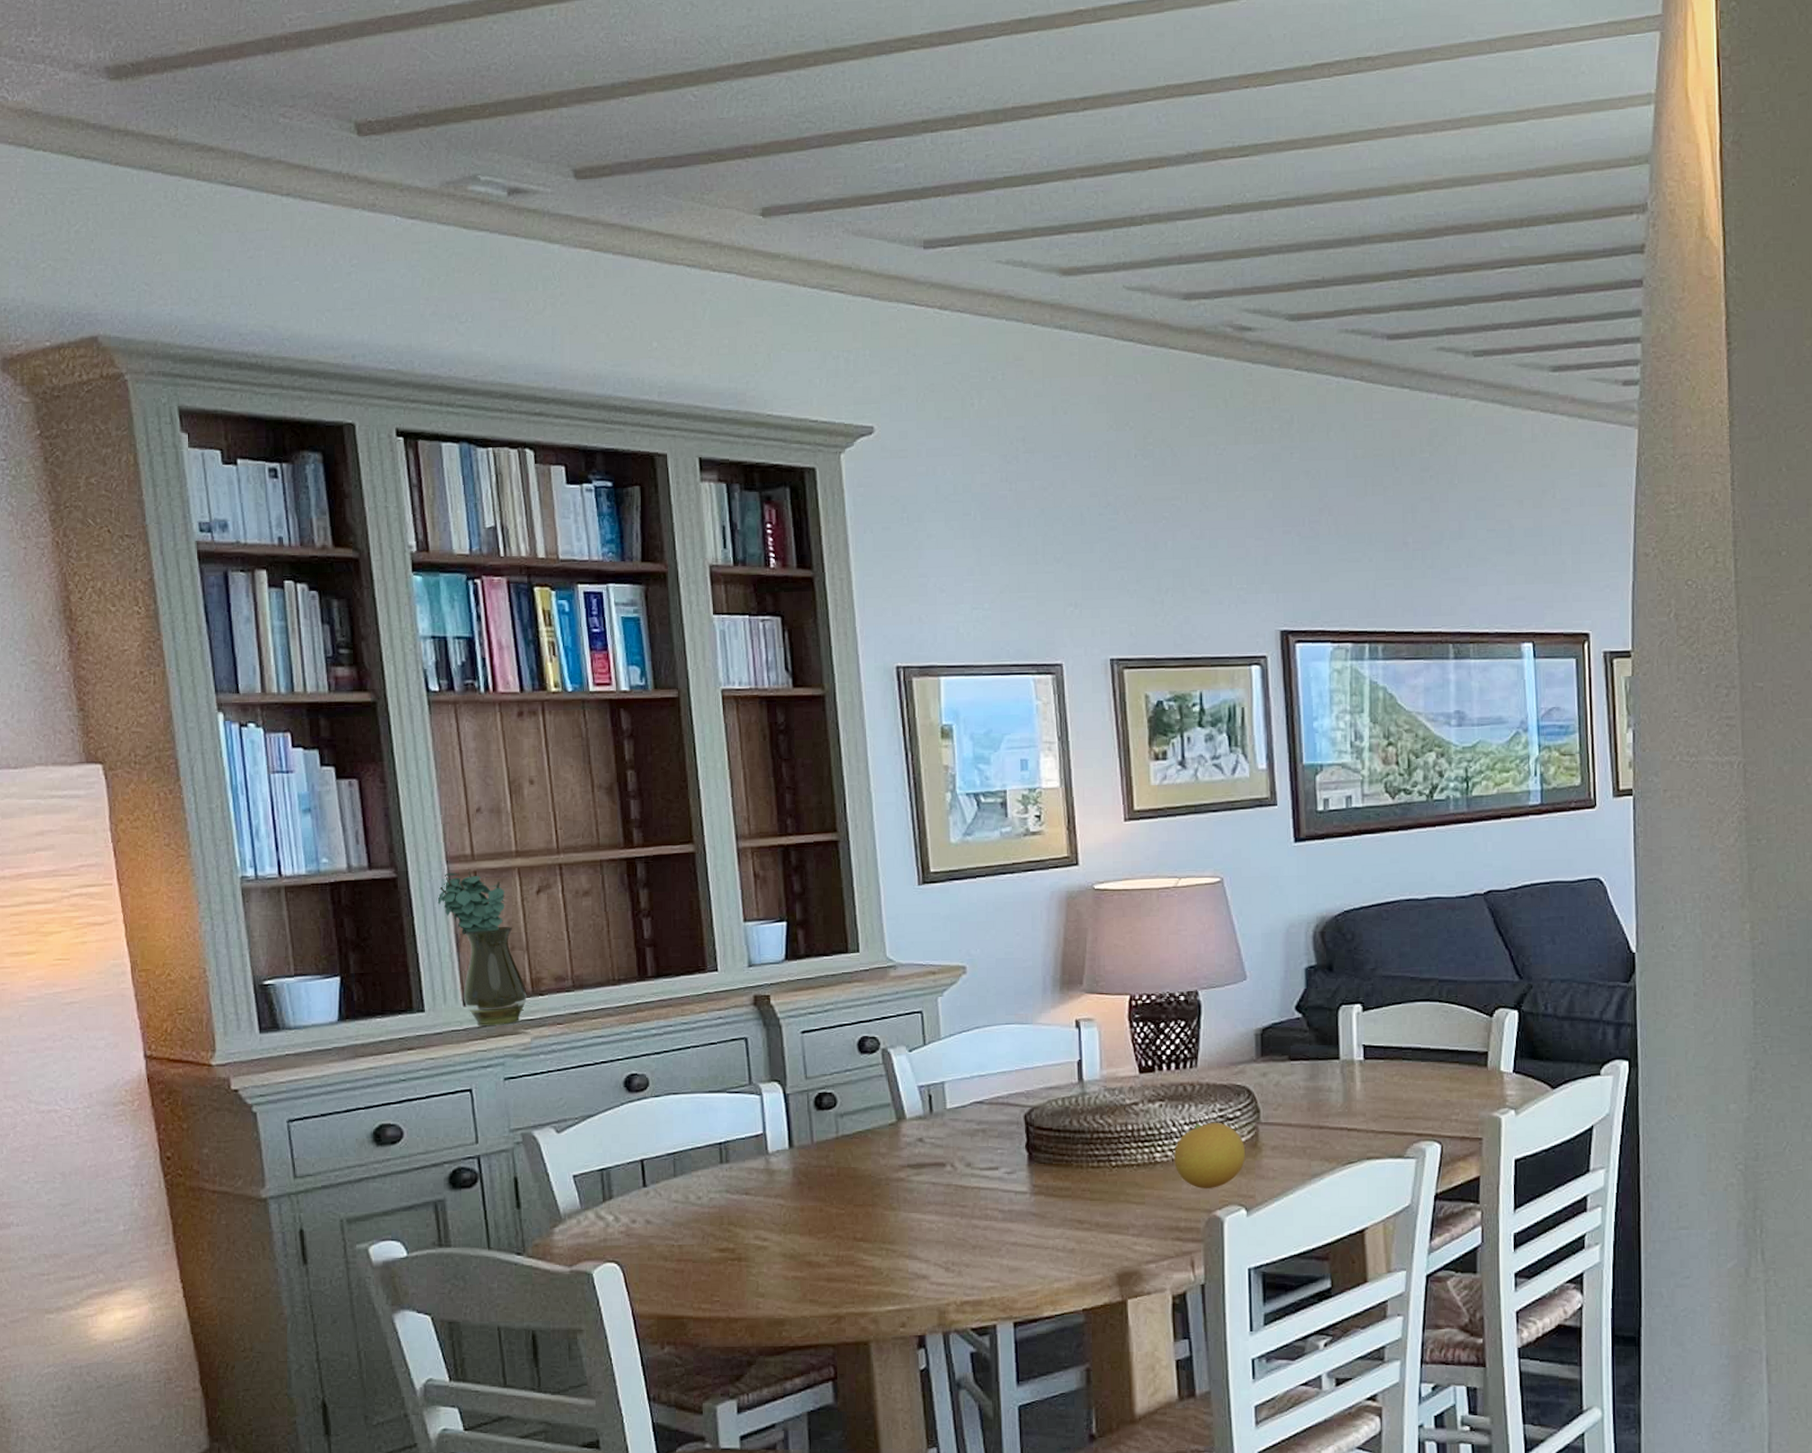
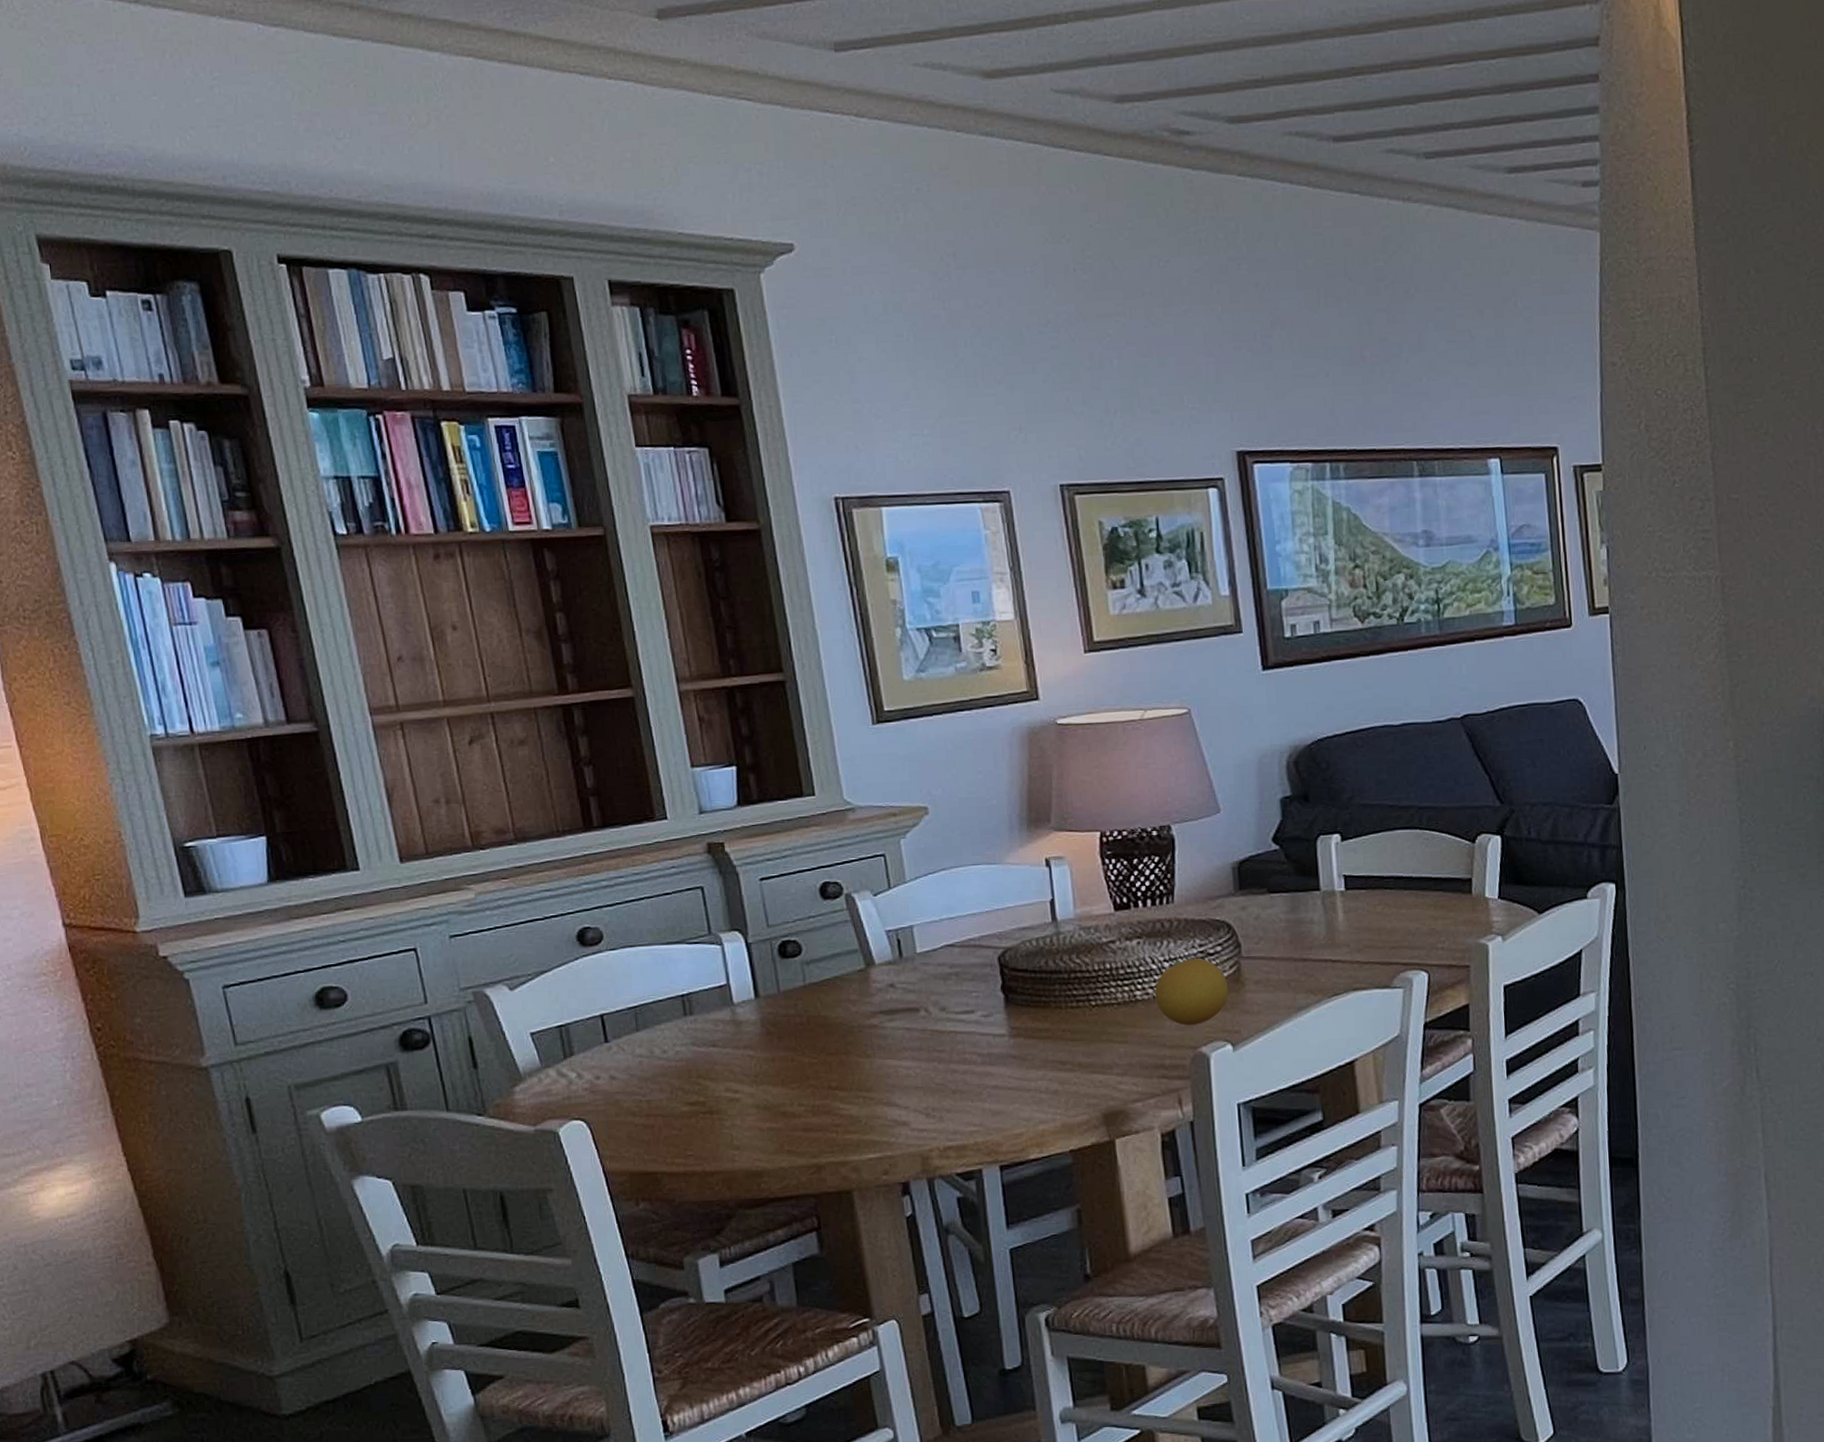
vase: present [436,871,527,1026] -> none [362,723,468,883]

